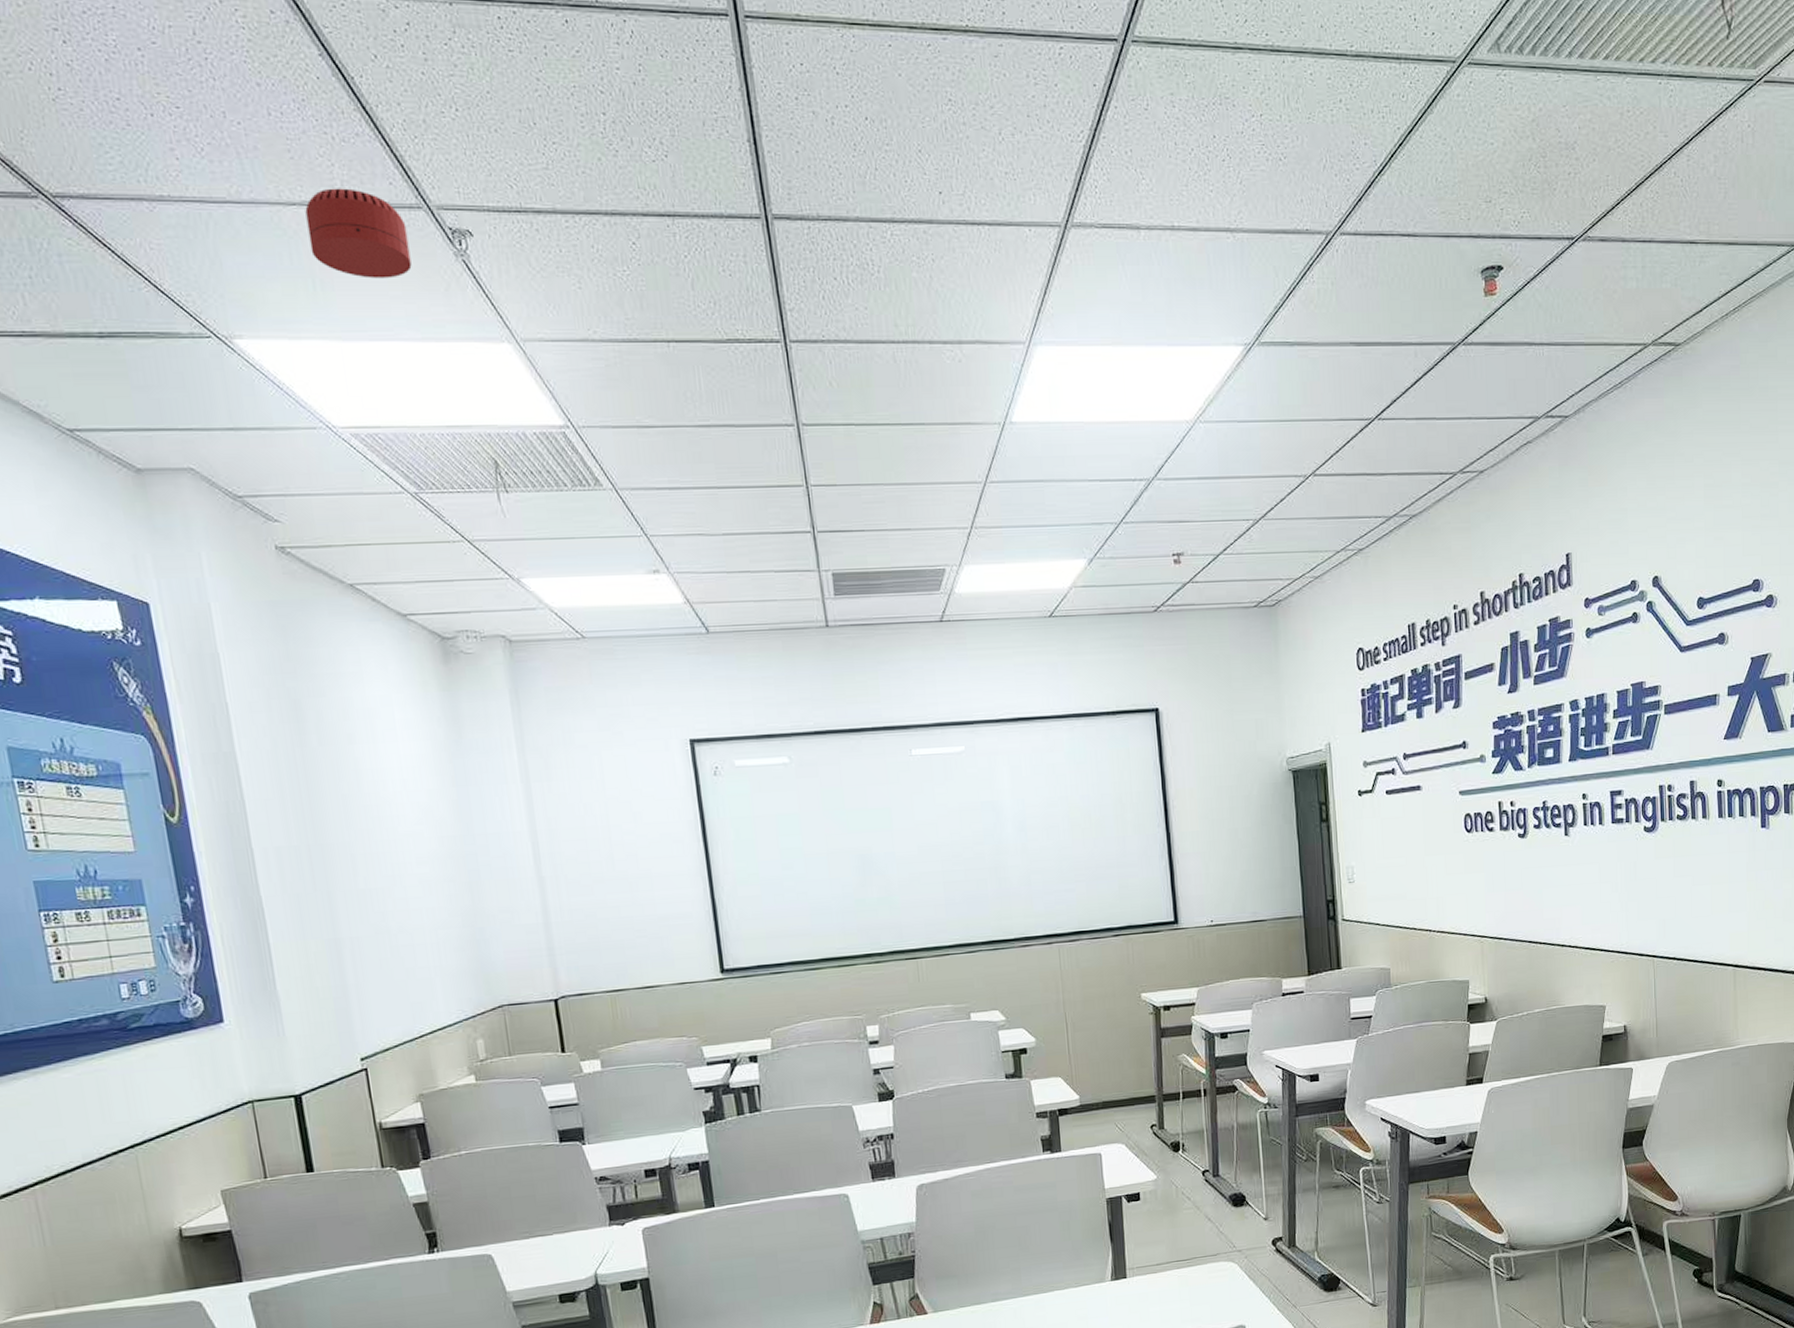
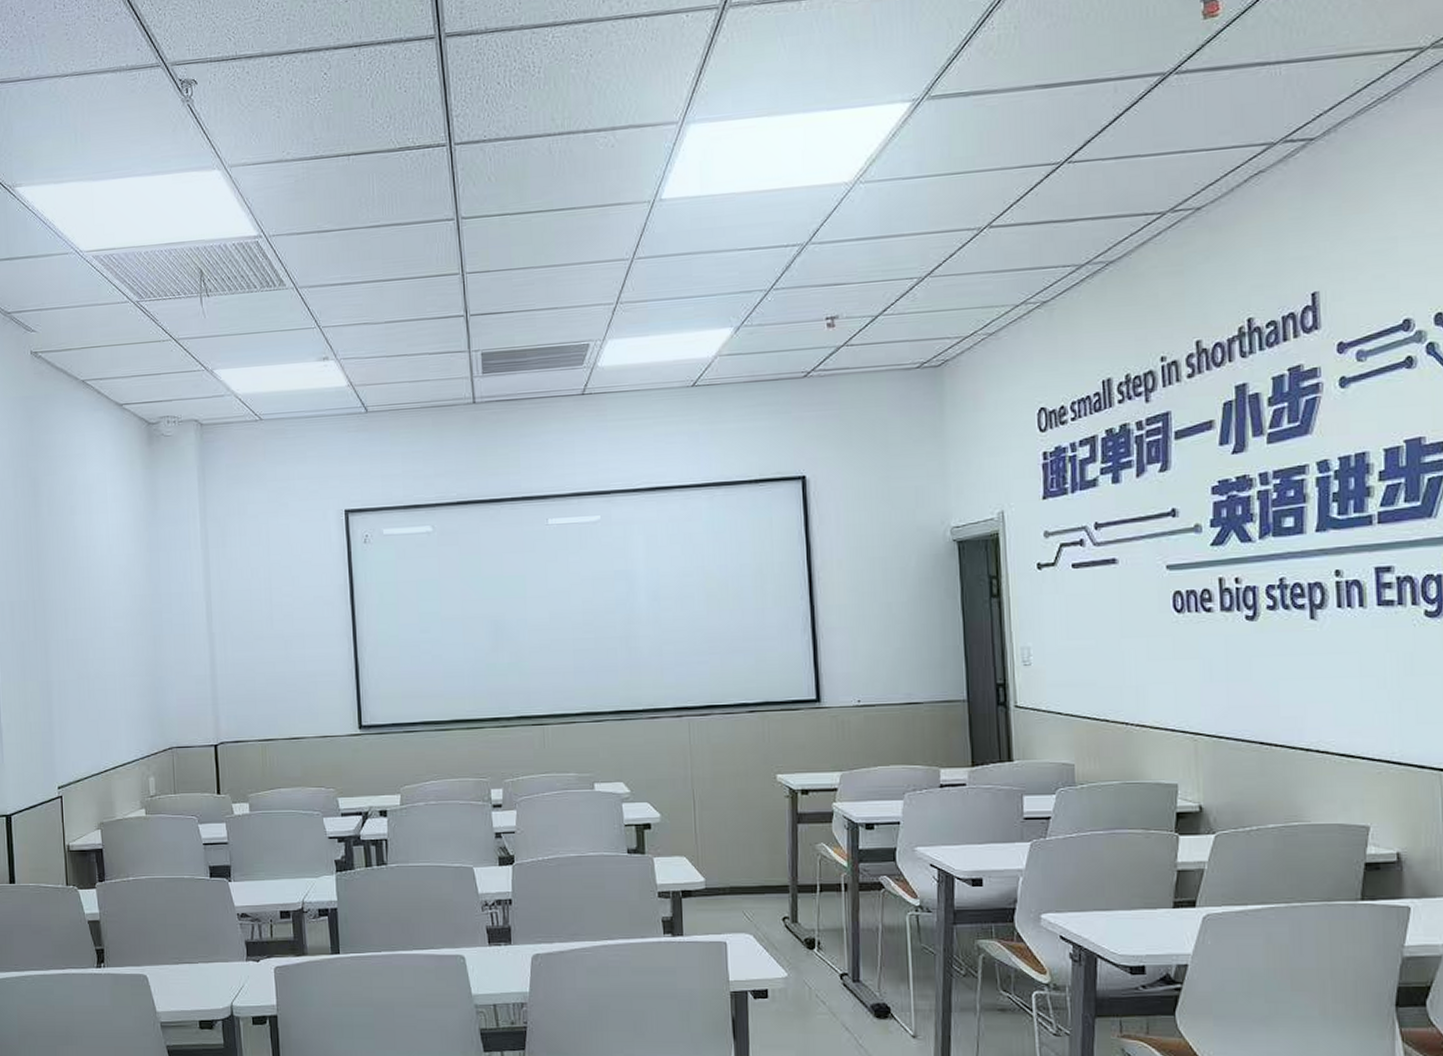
smoke detector: present [305,188,412,278] -> none [74,57,149,128]

